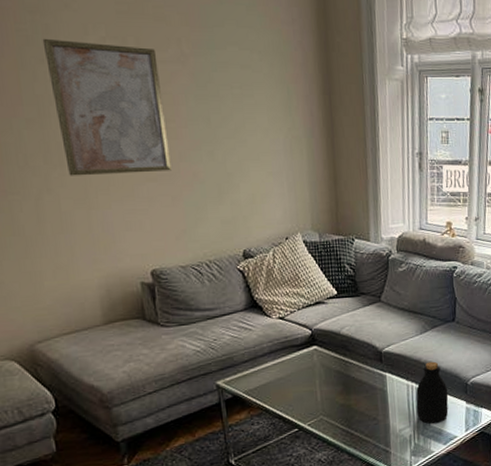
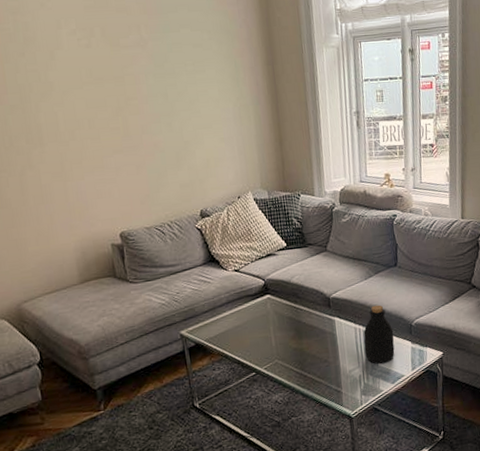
wall art: present [42,38,173,176] -> none [23,34,136,153]

